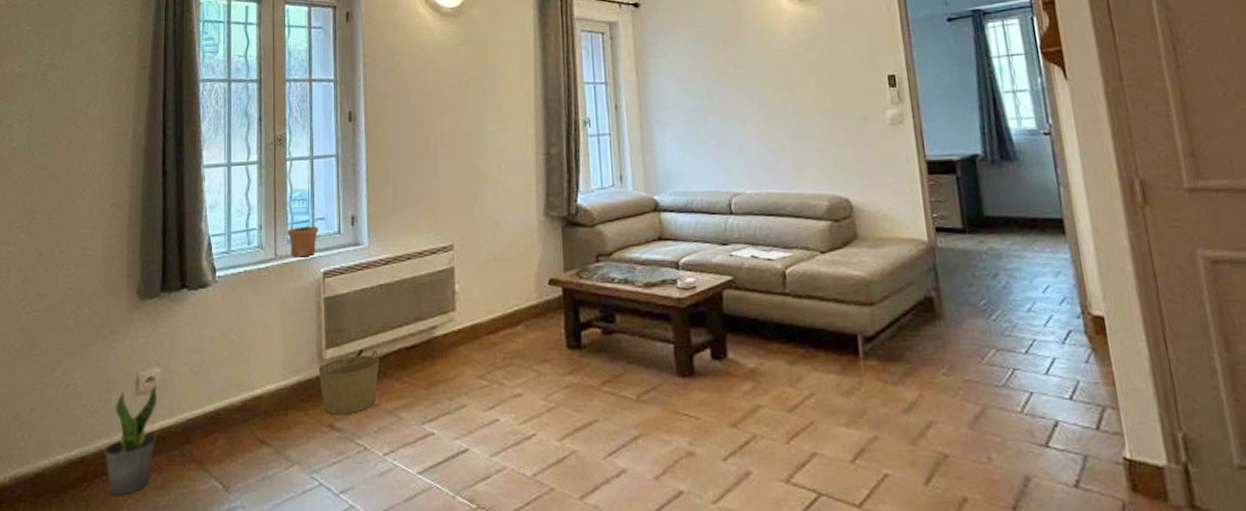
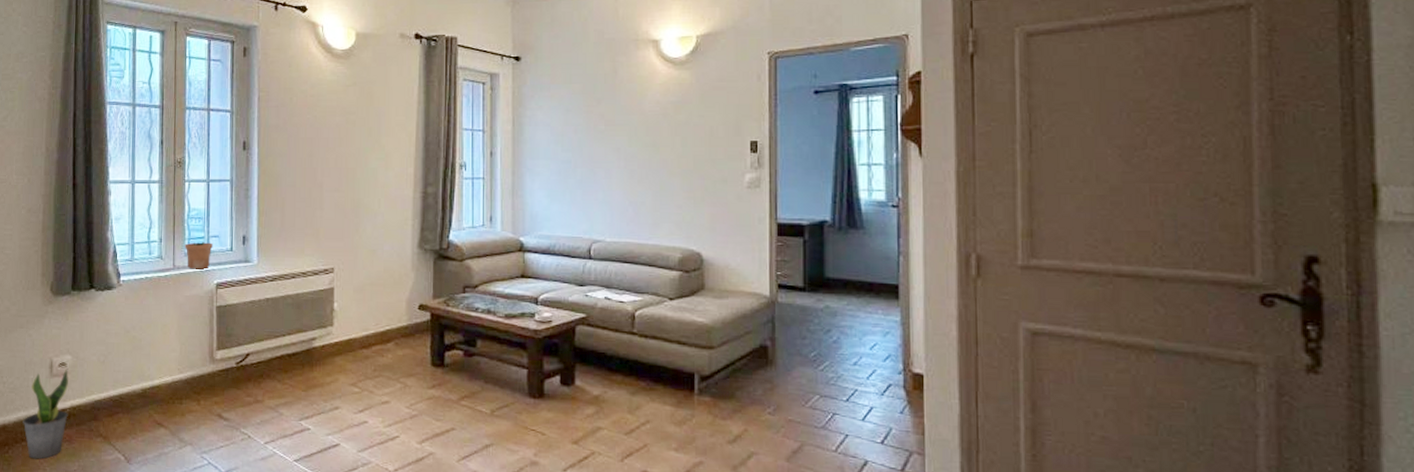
basket: present [318,351,379,415] -> none [210,355,264,407]

